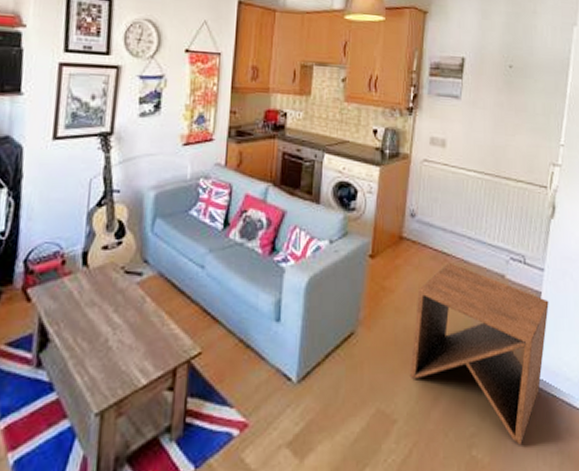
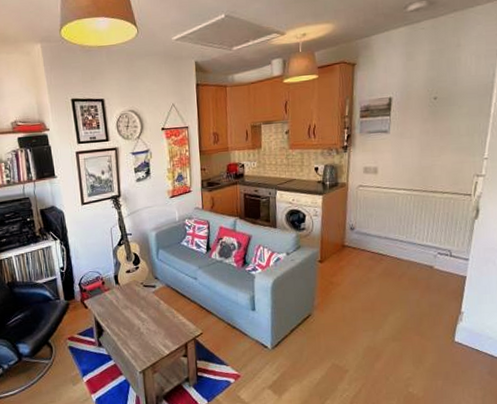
side table: present [409,262,549,444] -> none [356,260,473,384]

